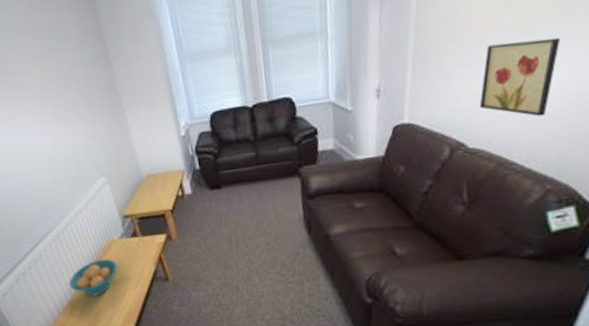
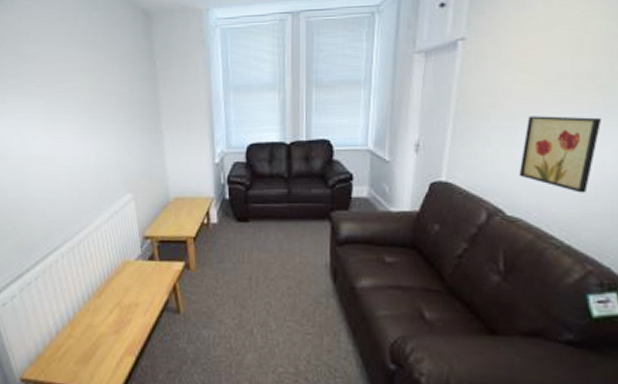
fruit bowl: present [69,259,117,297] -> none [74,279,128,321]

